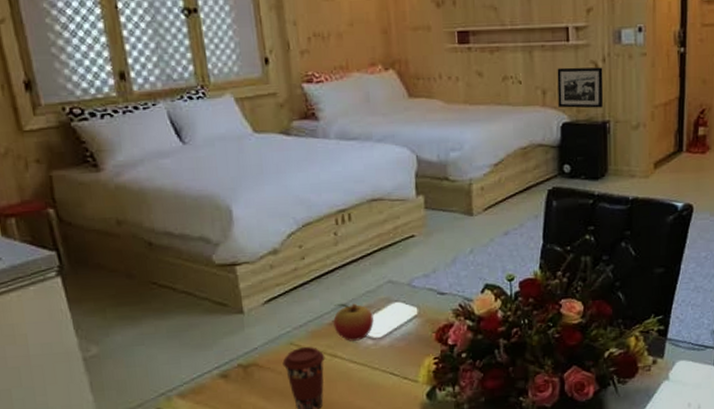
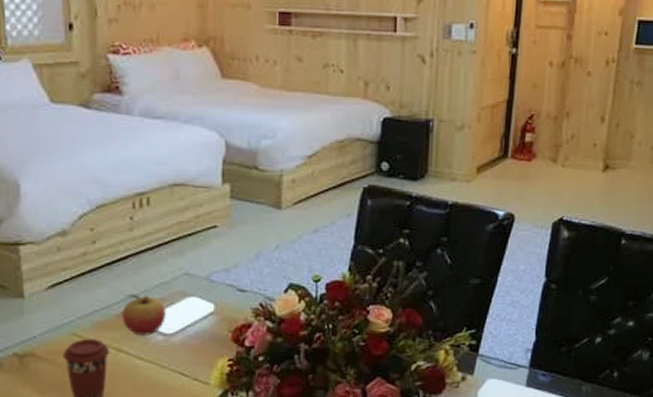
picture frame: present [557,67,604,109] -> none [380,59,430,105]

